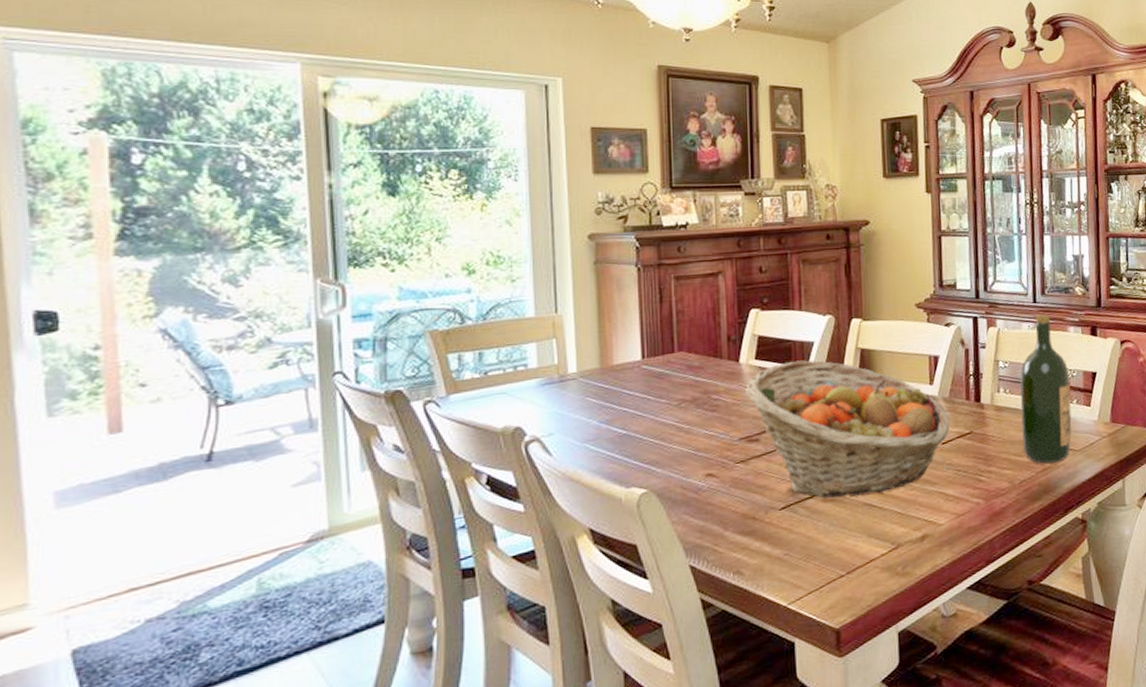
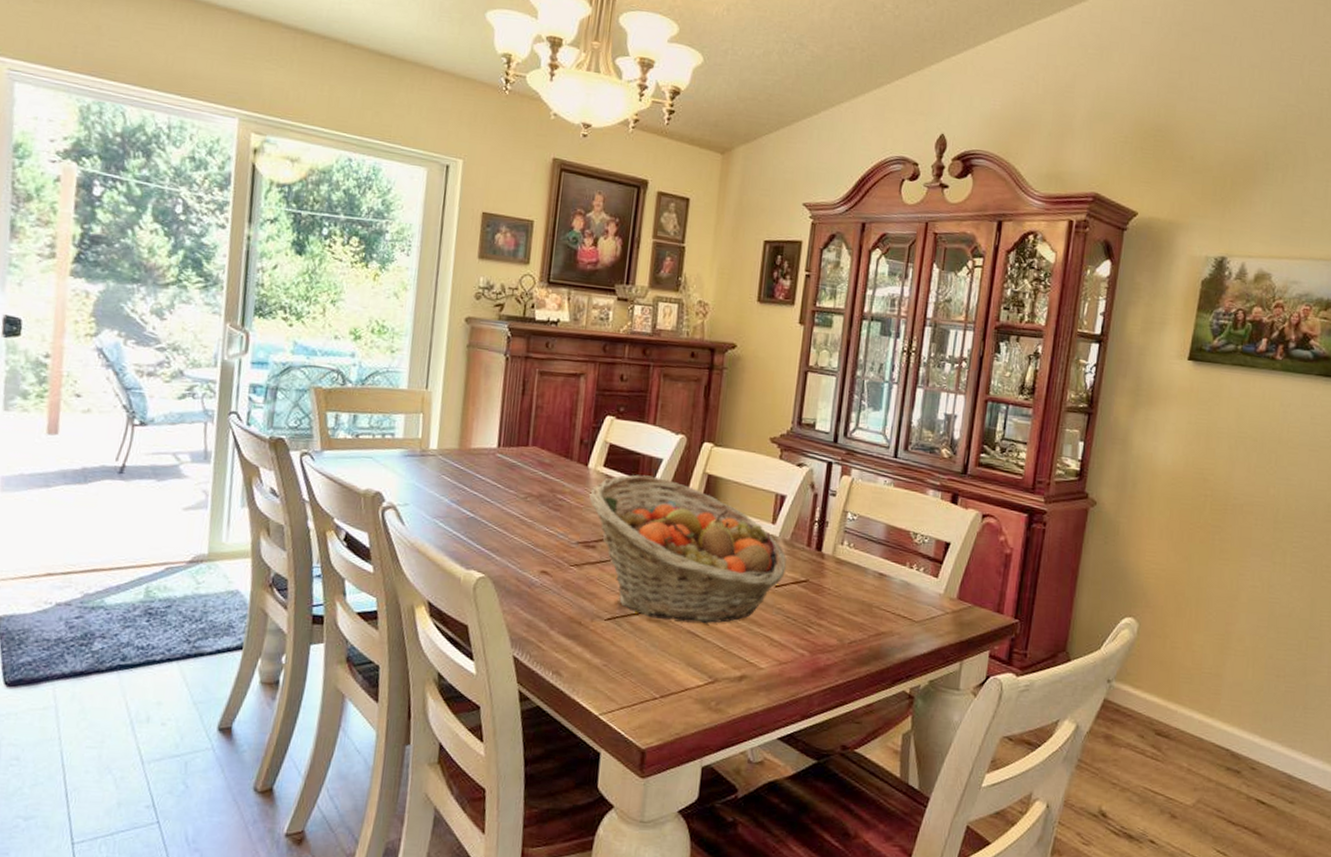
wine bottle: present [1020,314,1072,464] -> none [859,471,921,630]

